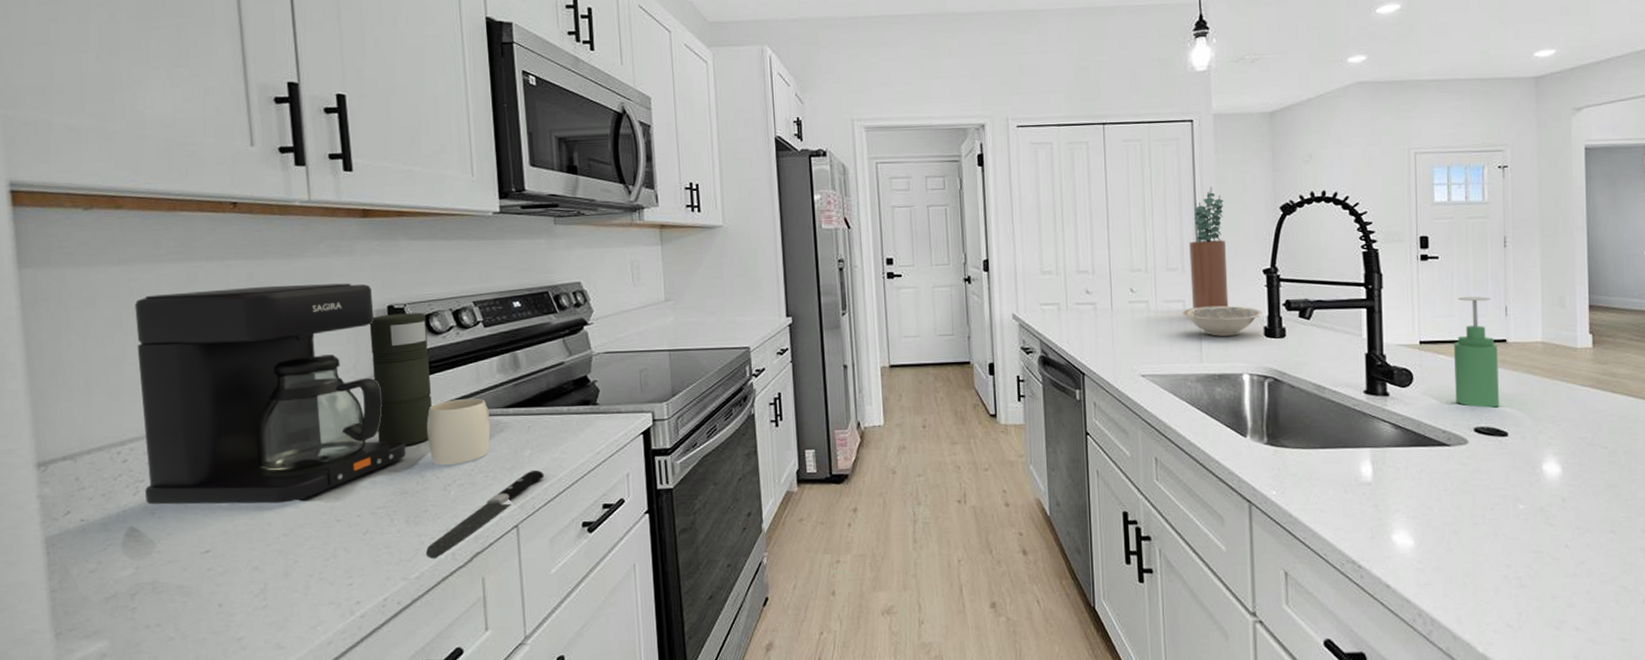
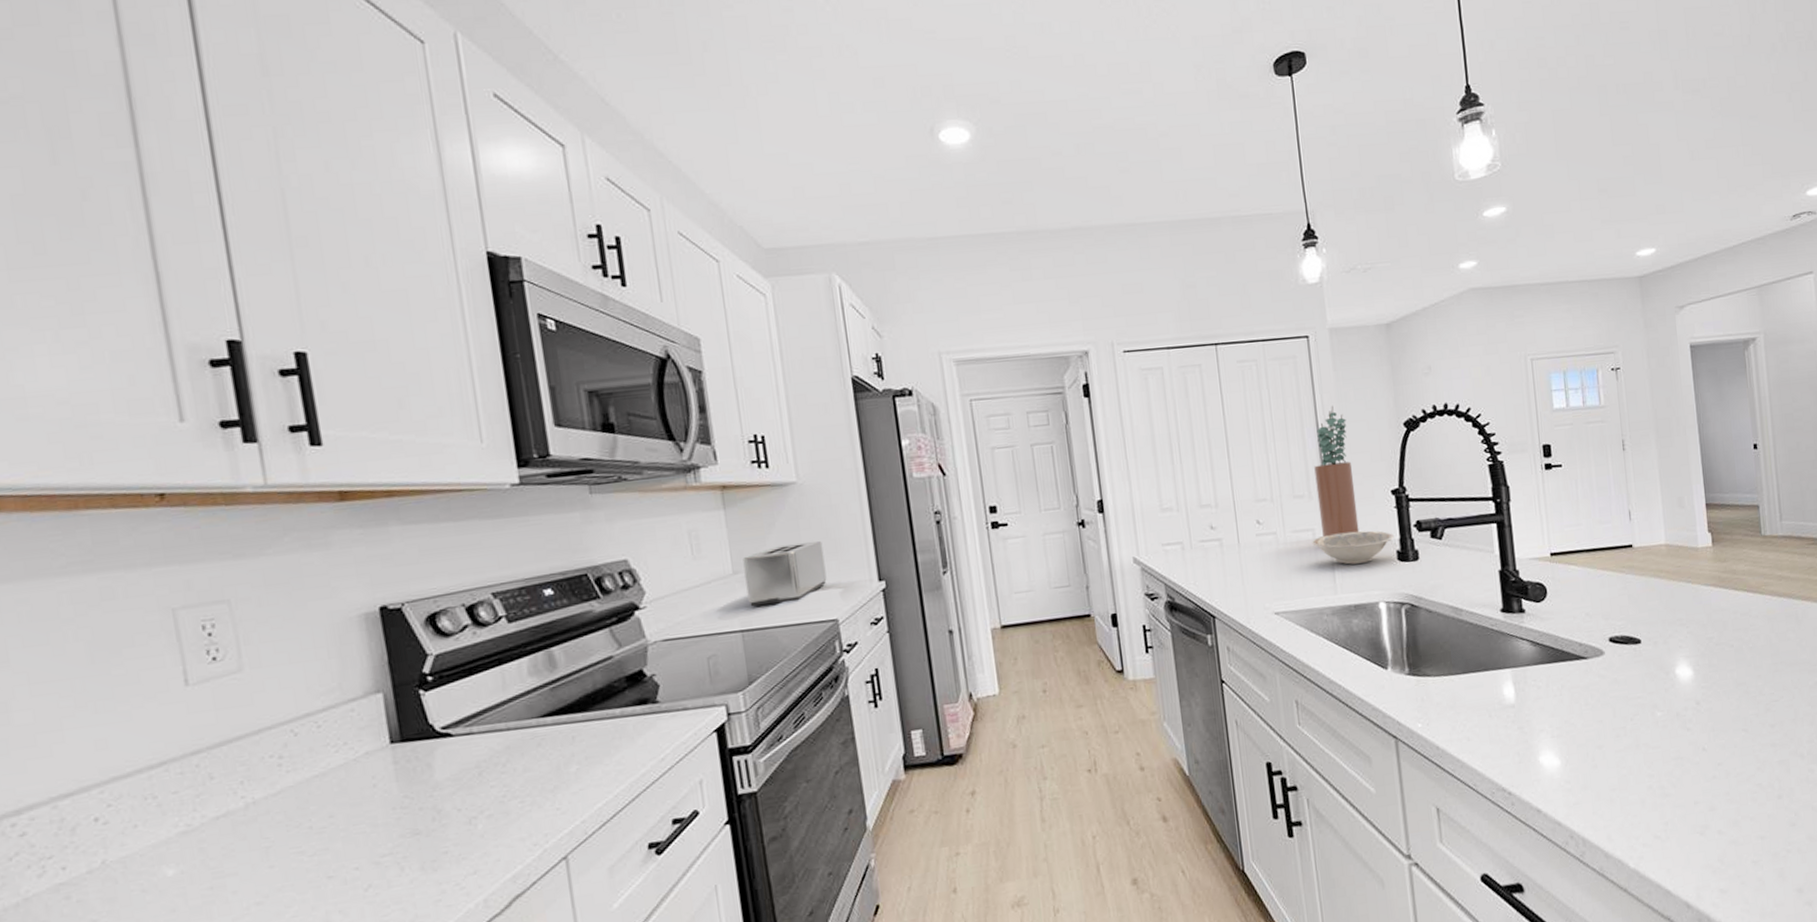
coffee maker: present [134,283,406,505] -> none [25,583,416,887]
canister: present [370,312,432,446] -> none [357,612,446,776]
kitchen knife: present [425,470,544,559] -> none [448,787,597,911]
mug: present [426,398,491,466] -> none [440,709,525,796]
toaster: none [674,277,743,330] -> present [743,540,827,607]
soap dispenser: present [1454,296,1499,408] -> none [1583,502,1631,617]

